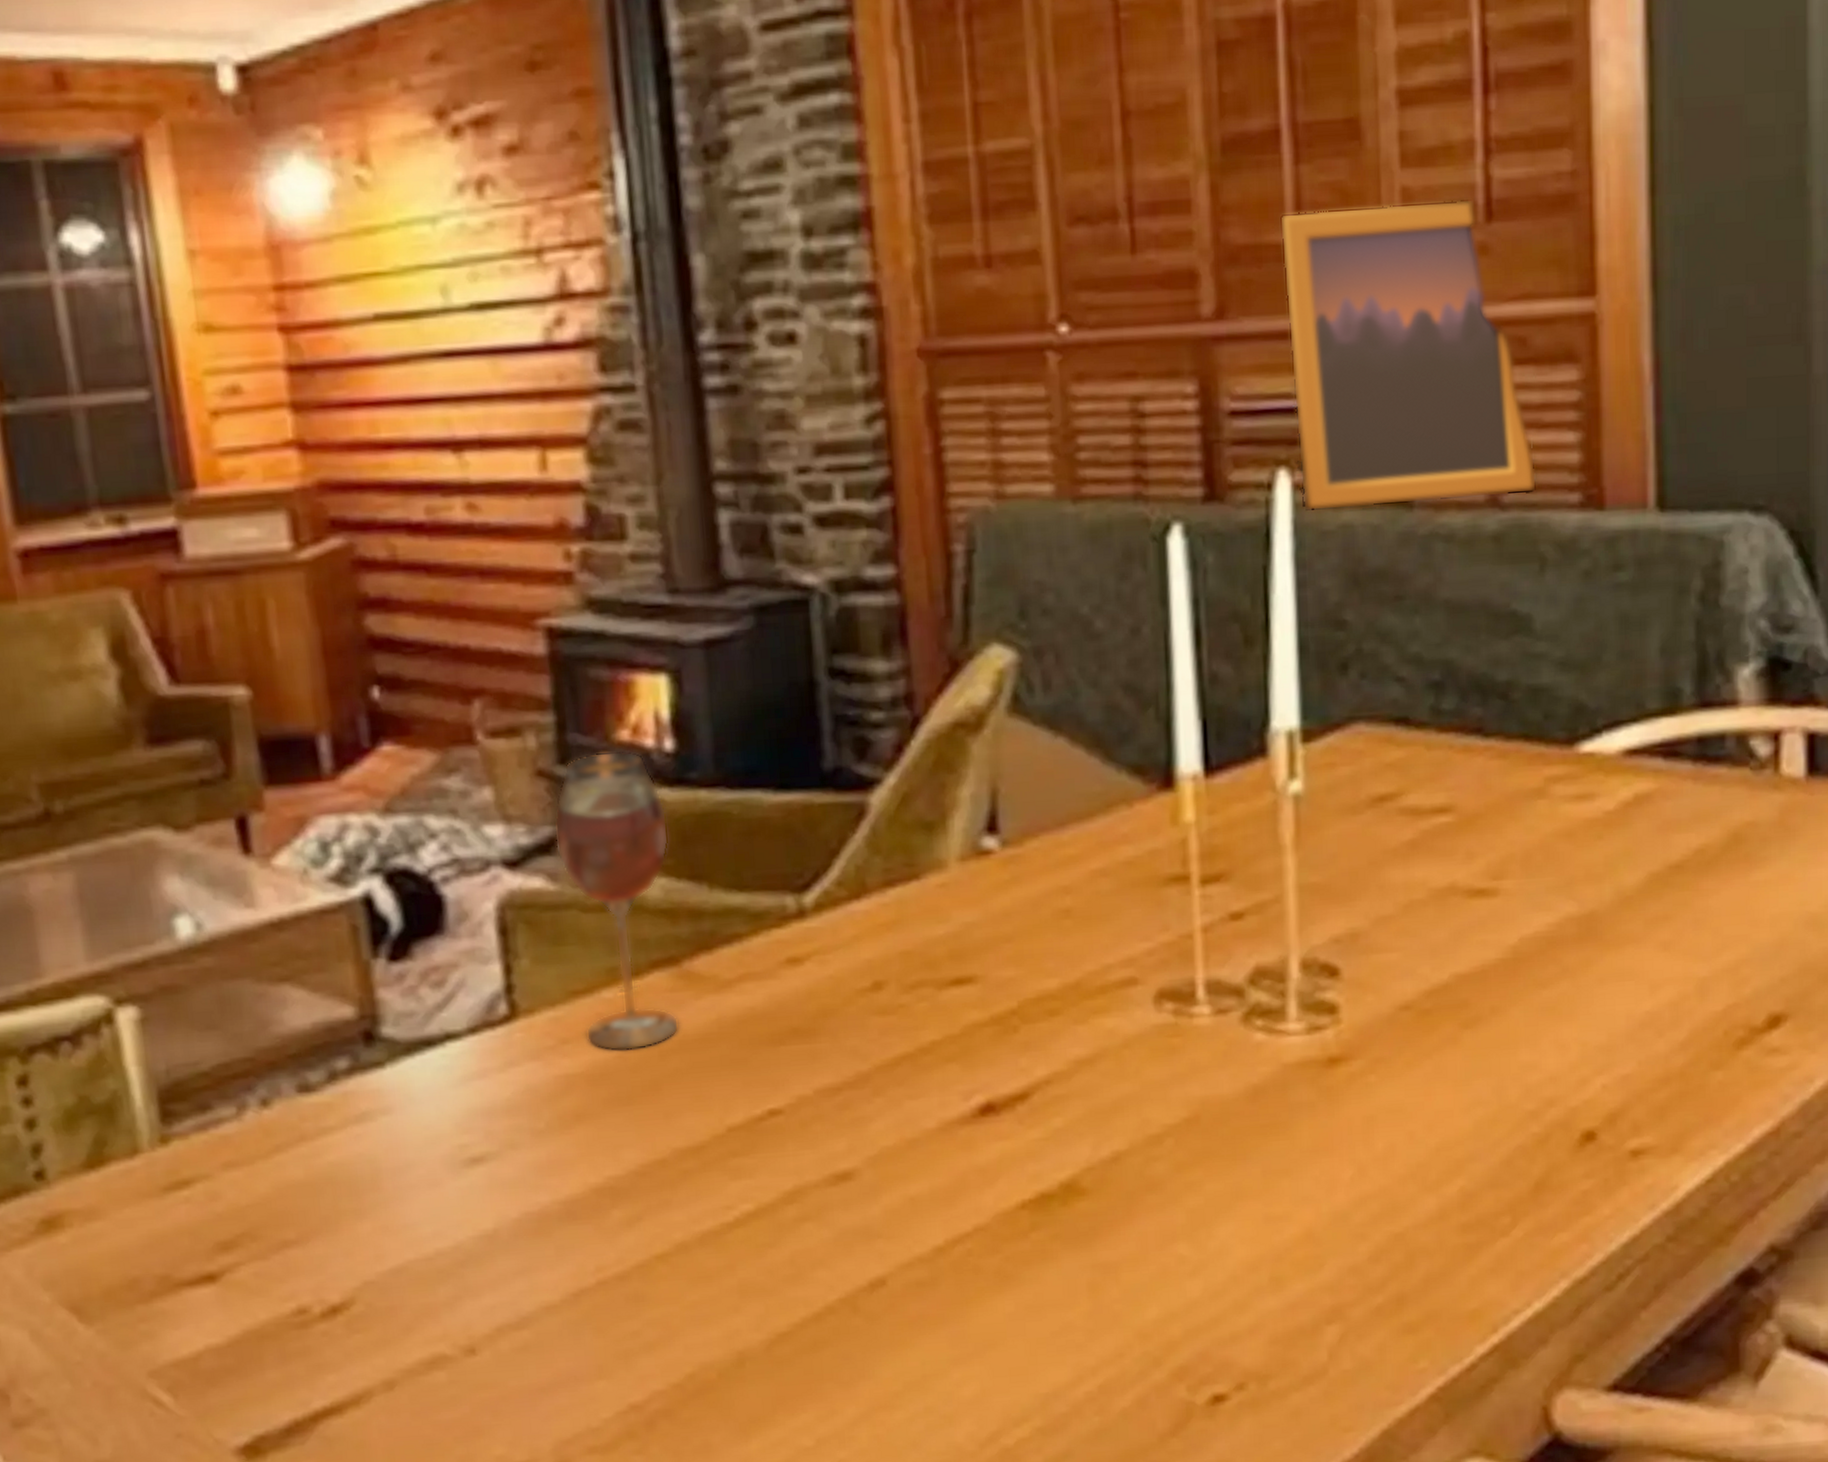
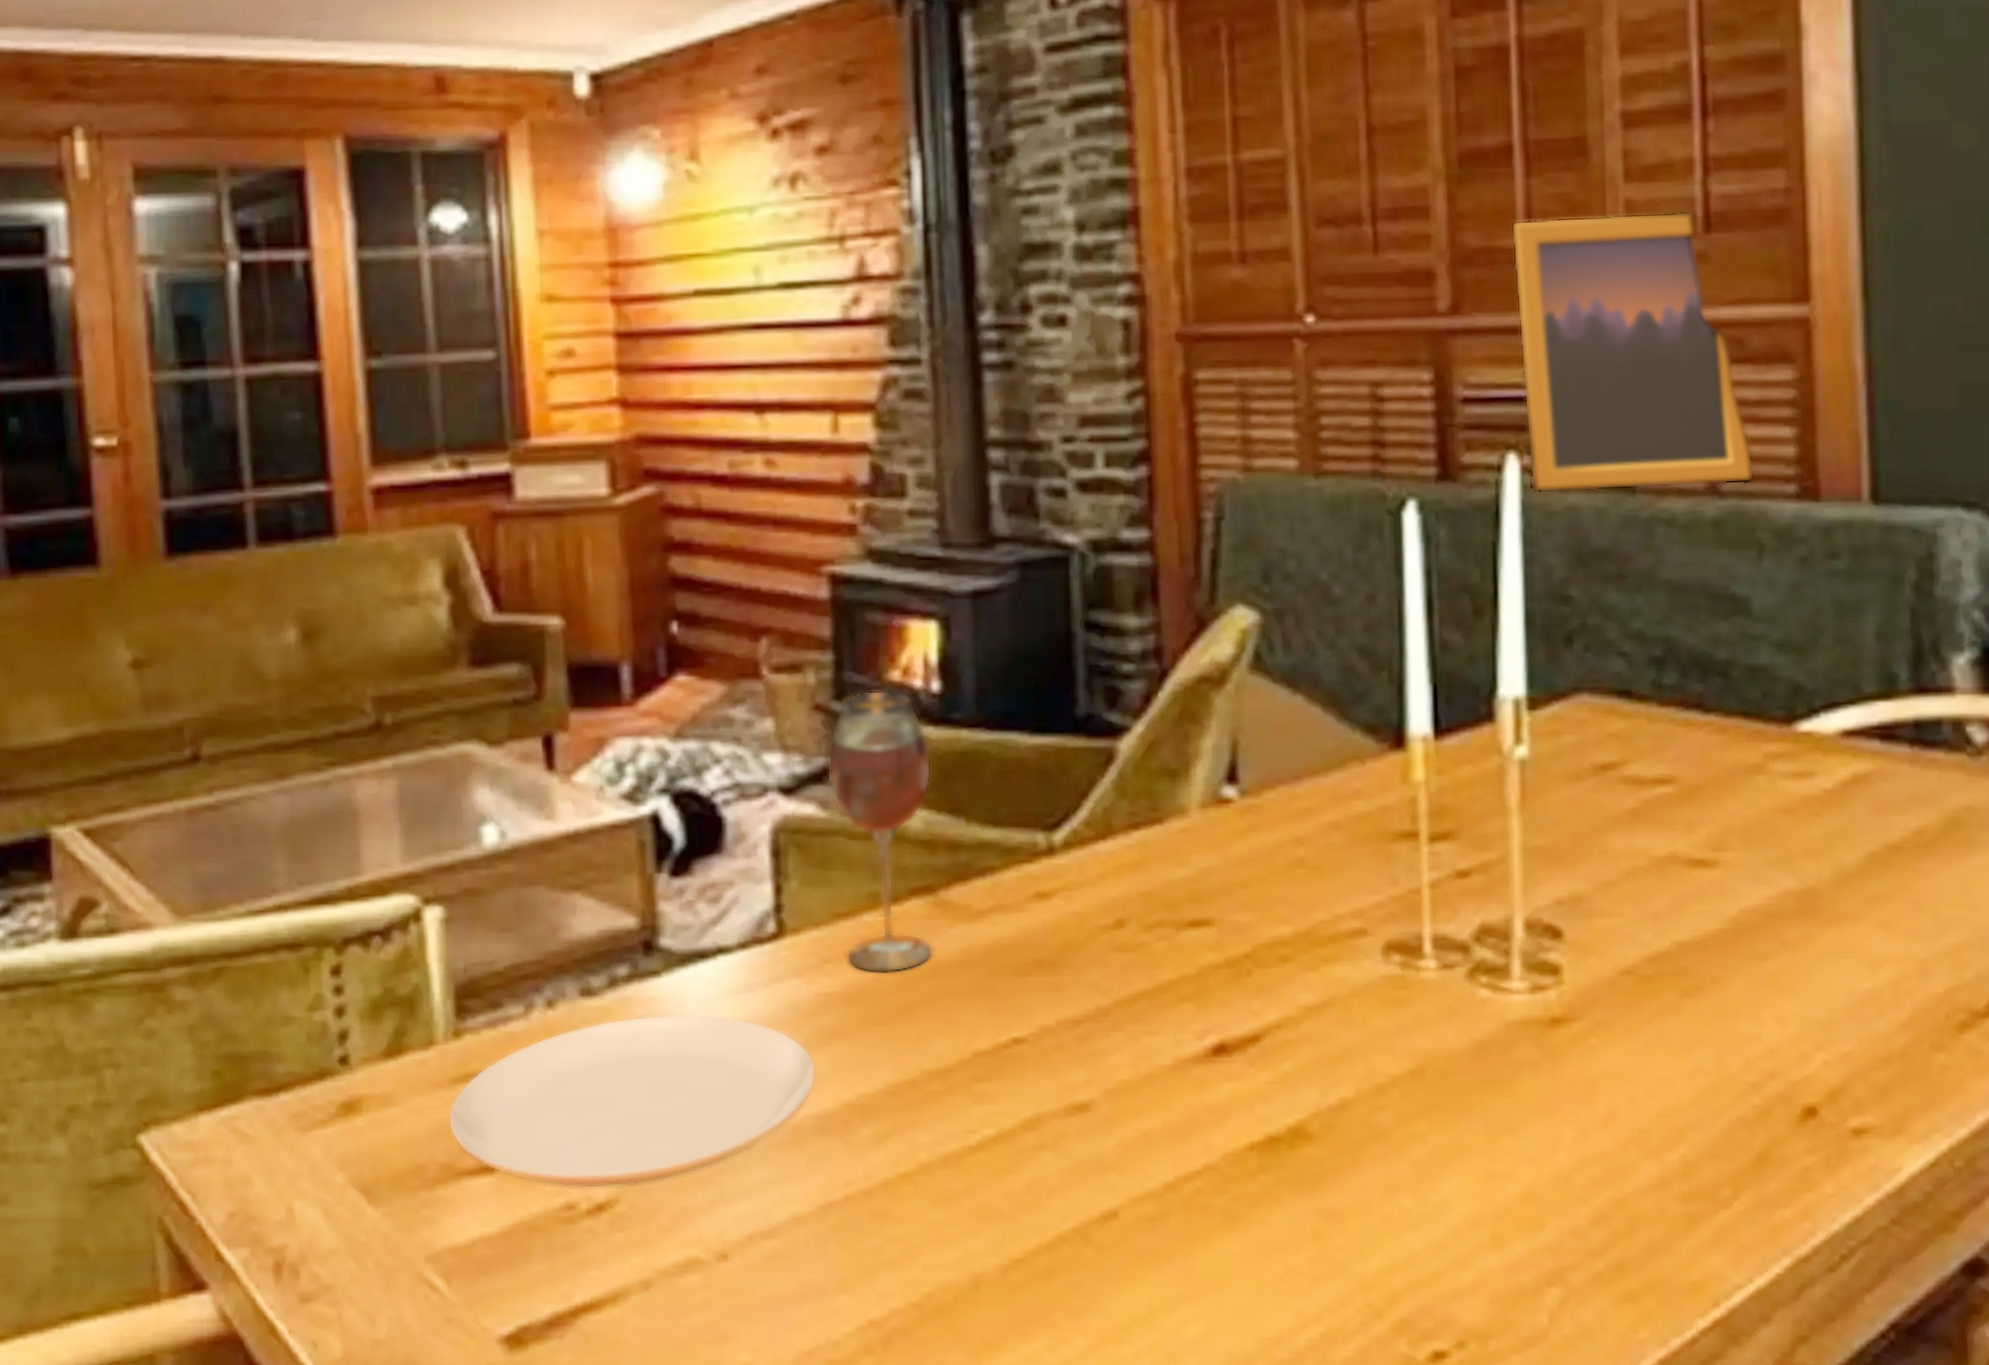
plate: none [161,1104,561,1291] -> present [448,1013,817,1188]

